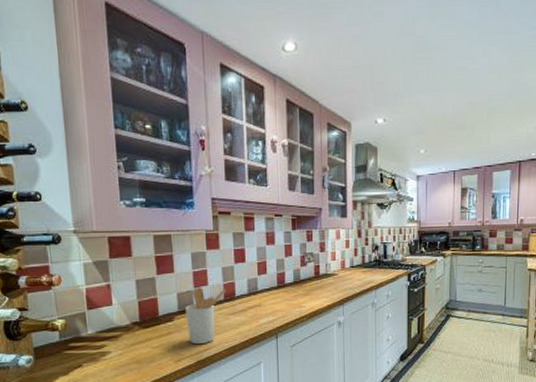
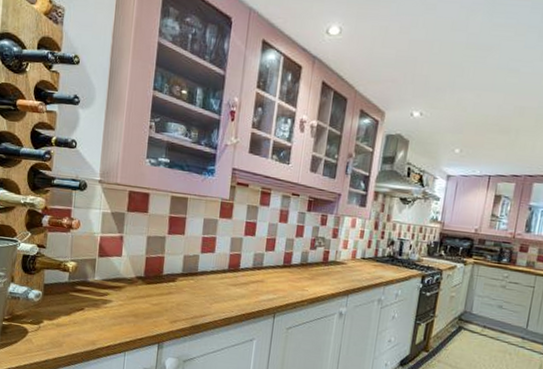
utensil holder: present [185,287,227,345] -> none [187,253,232,310]

